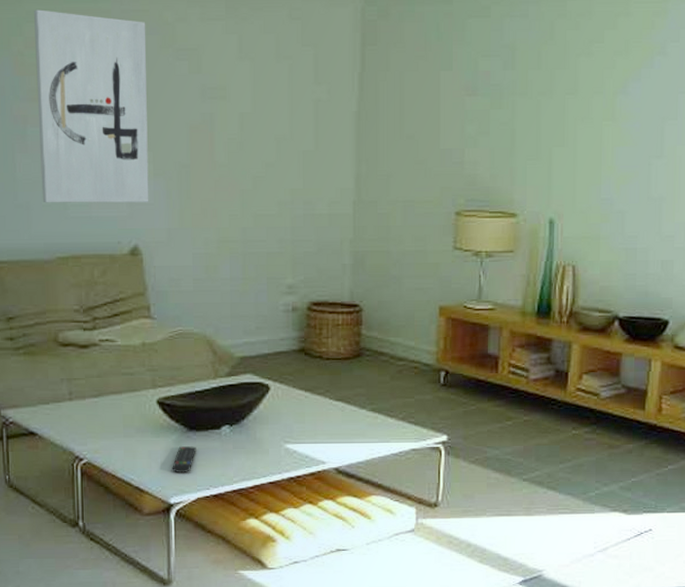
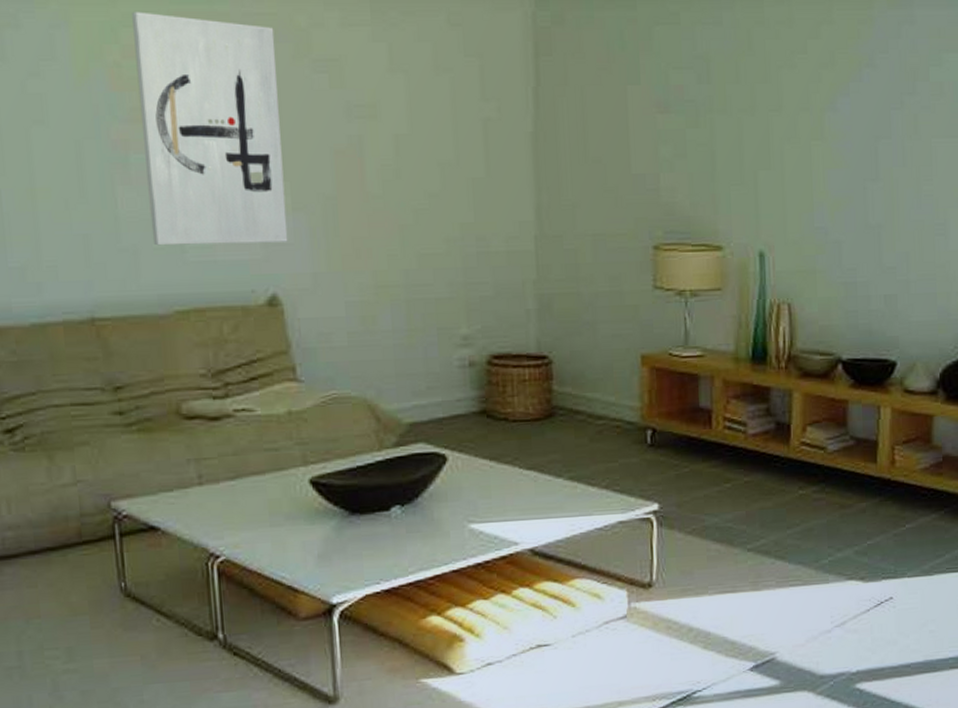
remote control: present [172,446,196,472] -> none [332,533,362,566]

